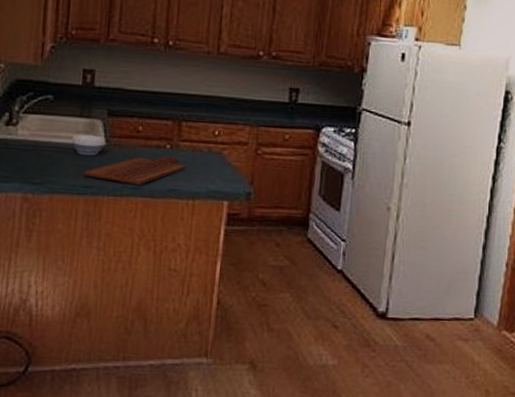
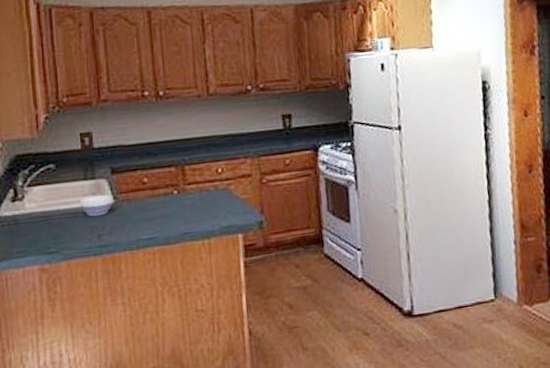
cutting board: present [84,156,186,186] -> none [97,201,196,237]

